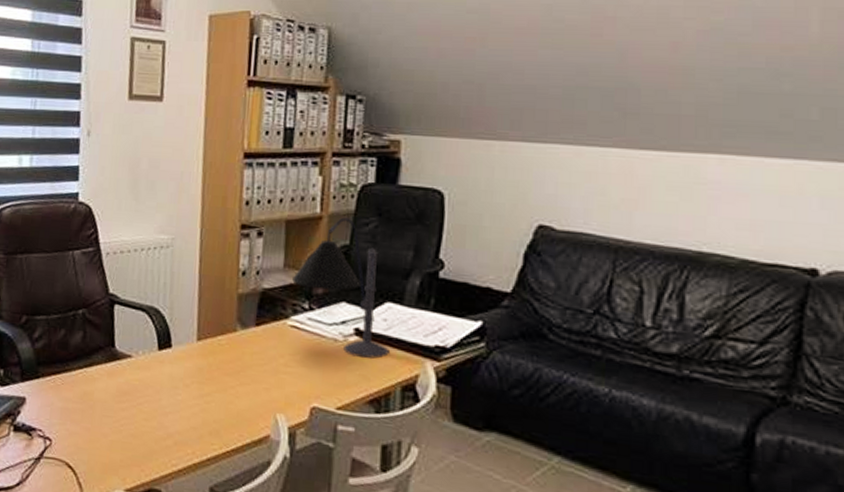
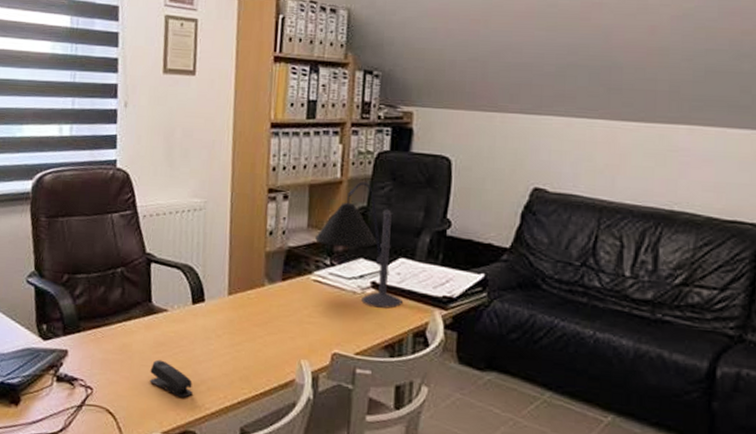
stapler: none [112,410,159,452] -> present [149,359,193,398]

